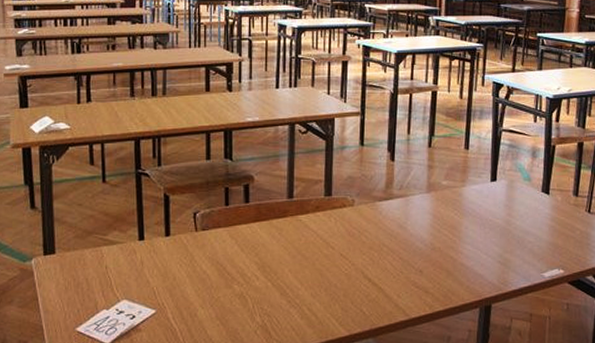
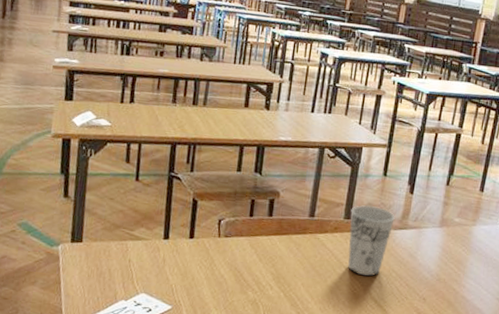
cup: none [331,178,378,255] -> present [348,204,395,277]

